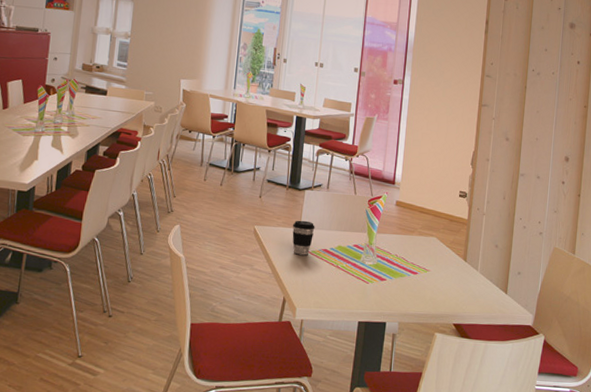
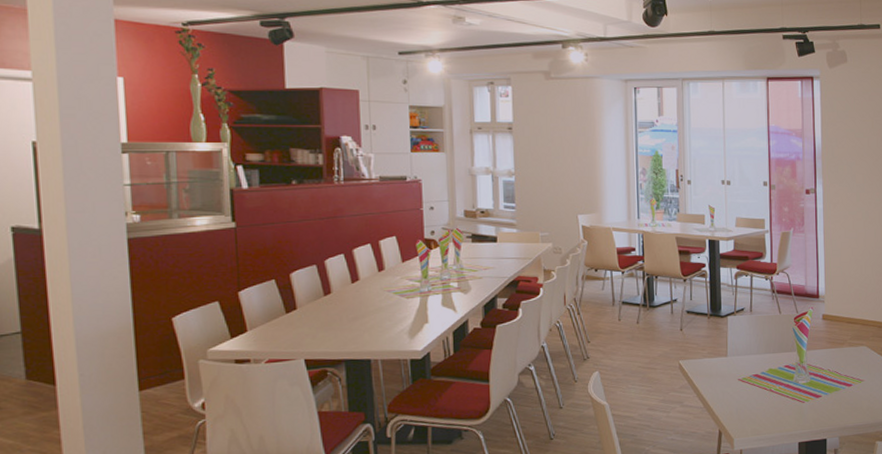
coffee cup: present [292,220,315,256] -> none [719,348,743,384]

